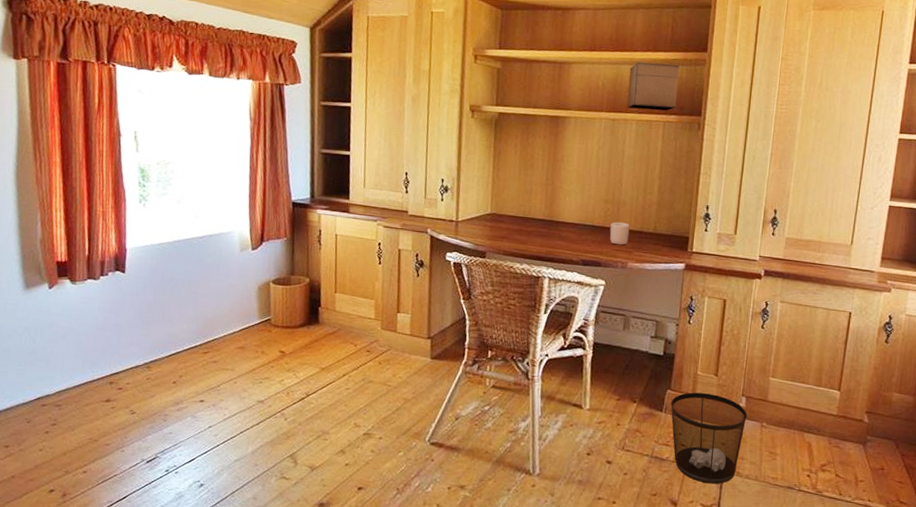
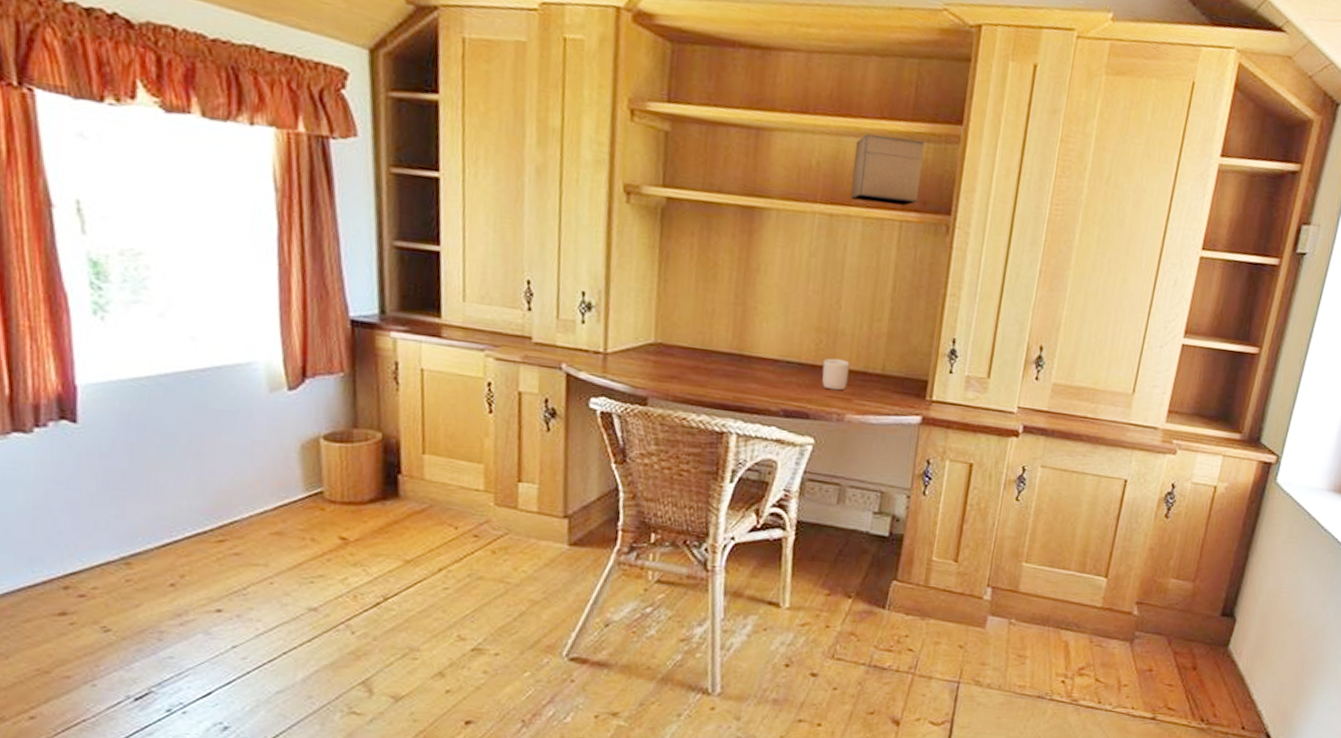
waste bin: present [671,392,748,485] -> none [896,583,993,697]

